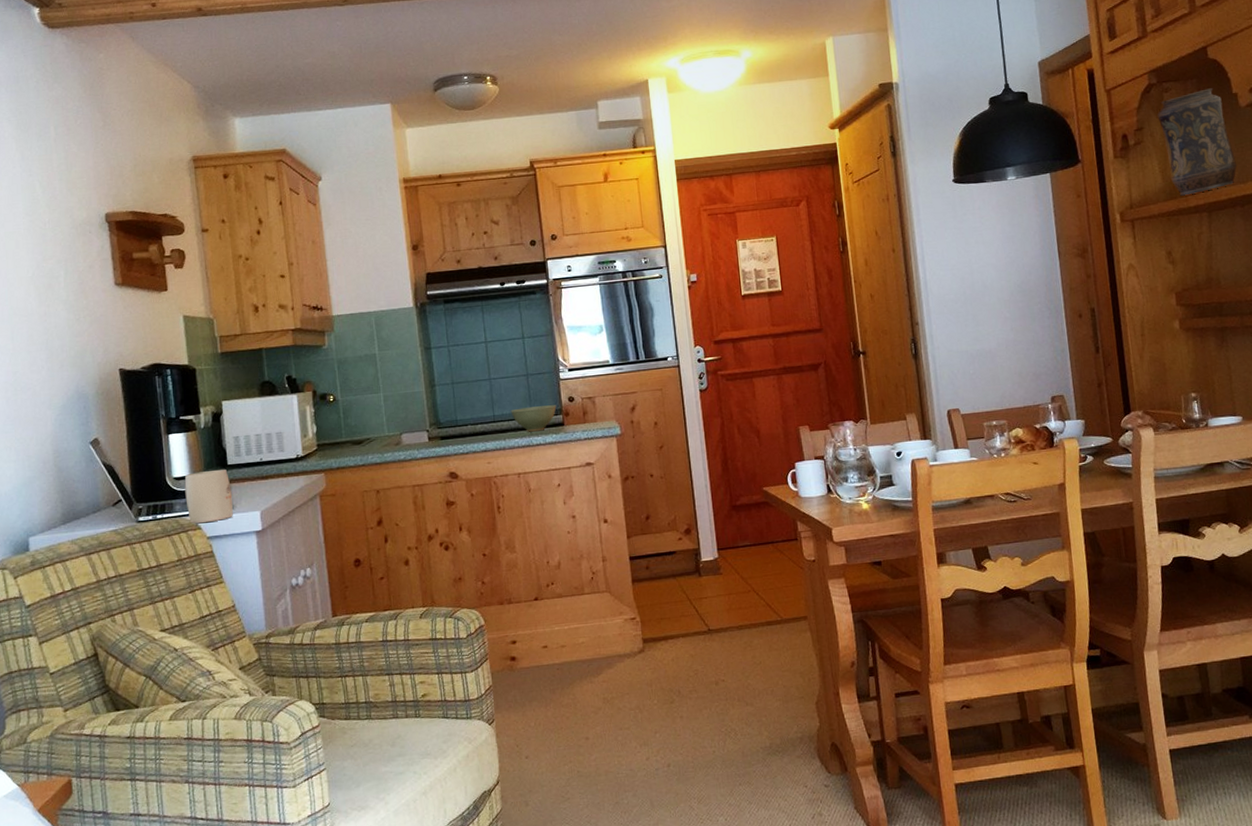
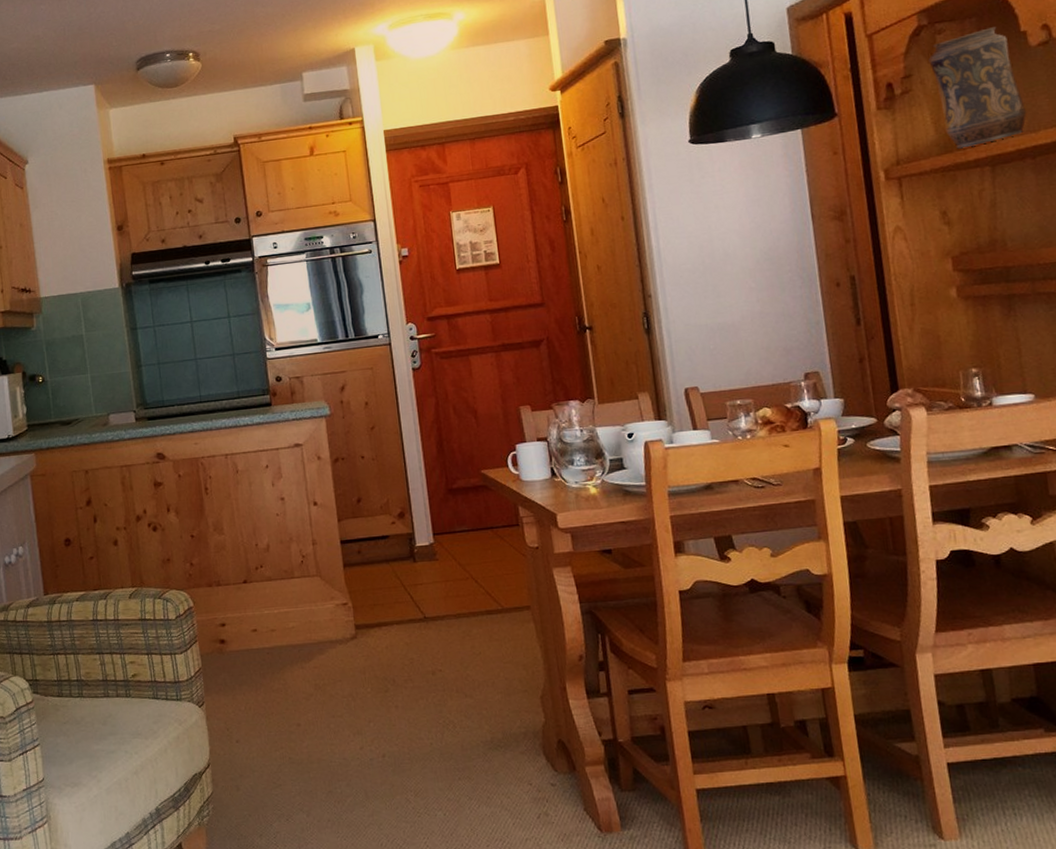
bowl: present [511,405,557,432] -> none [217,385,264,413]

